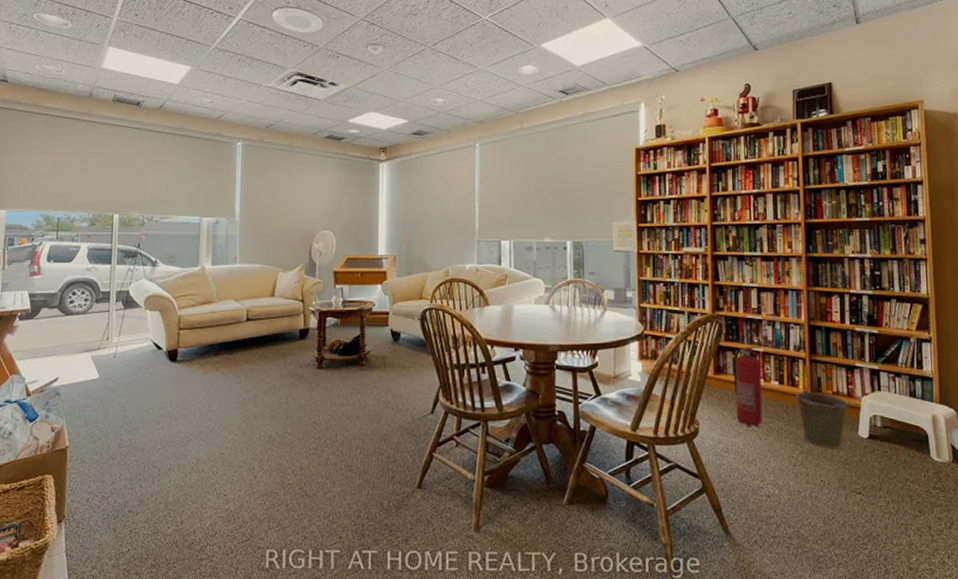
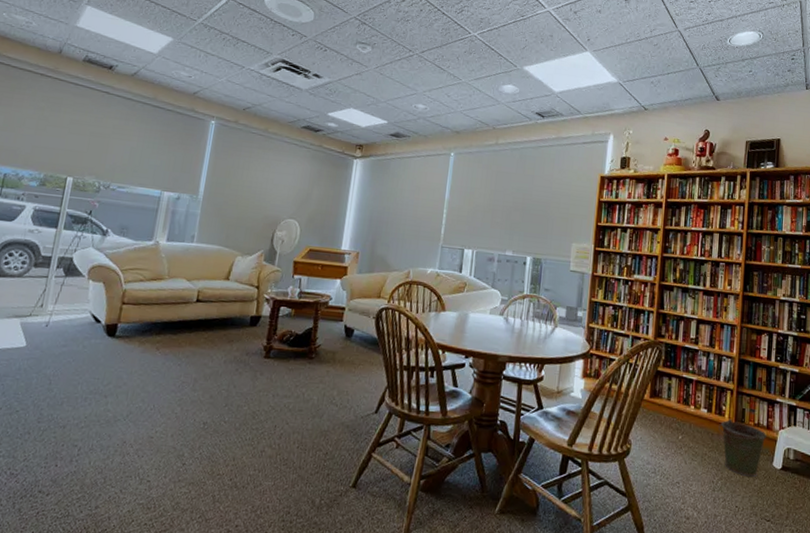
fire extinguisher: present [733,346,763,427] -> none [666,374,696,452]

